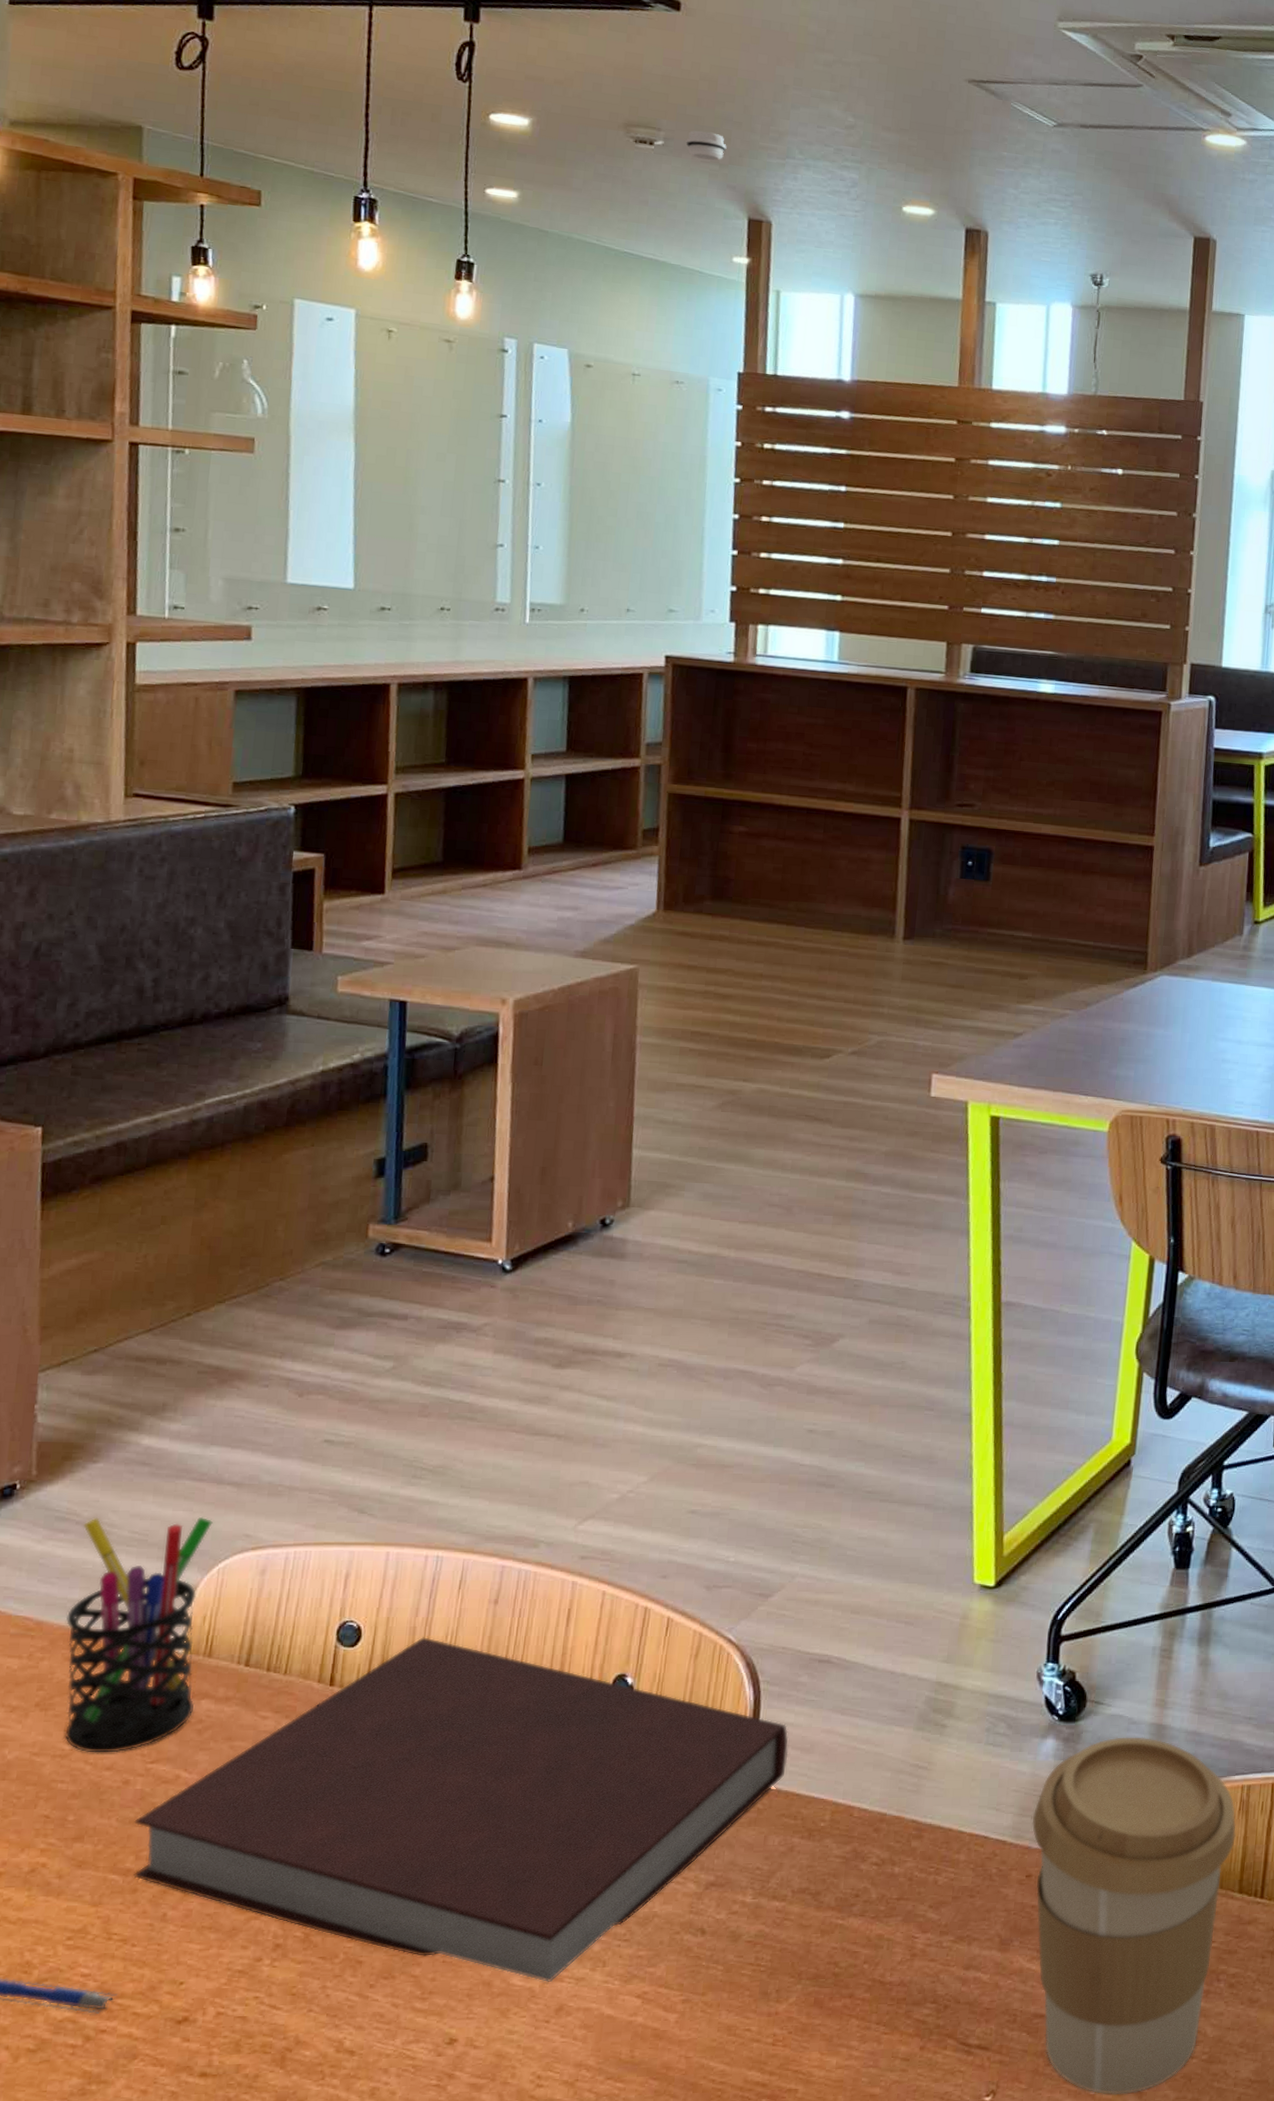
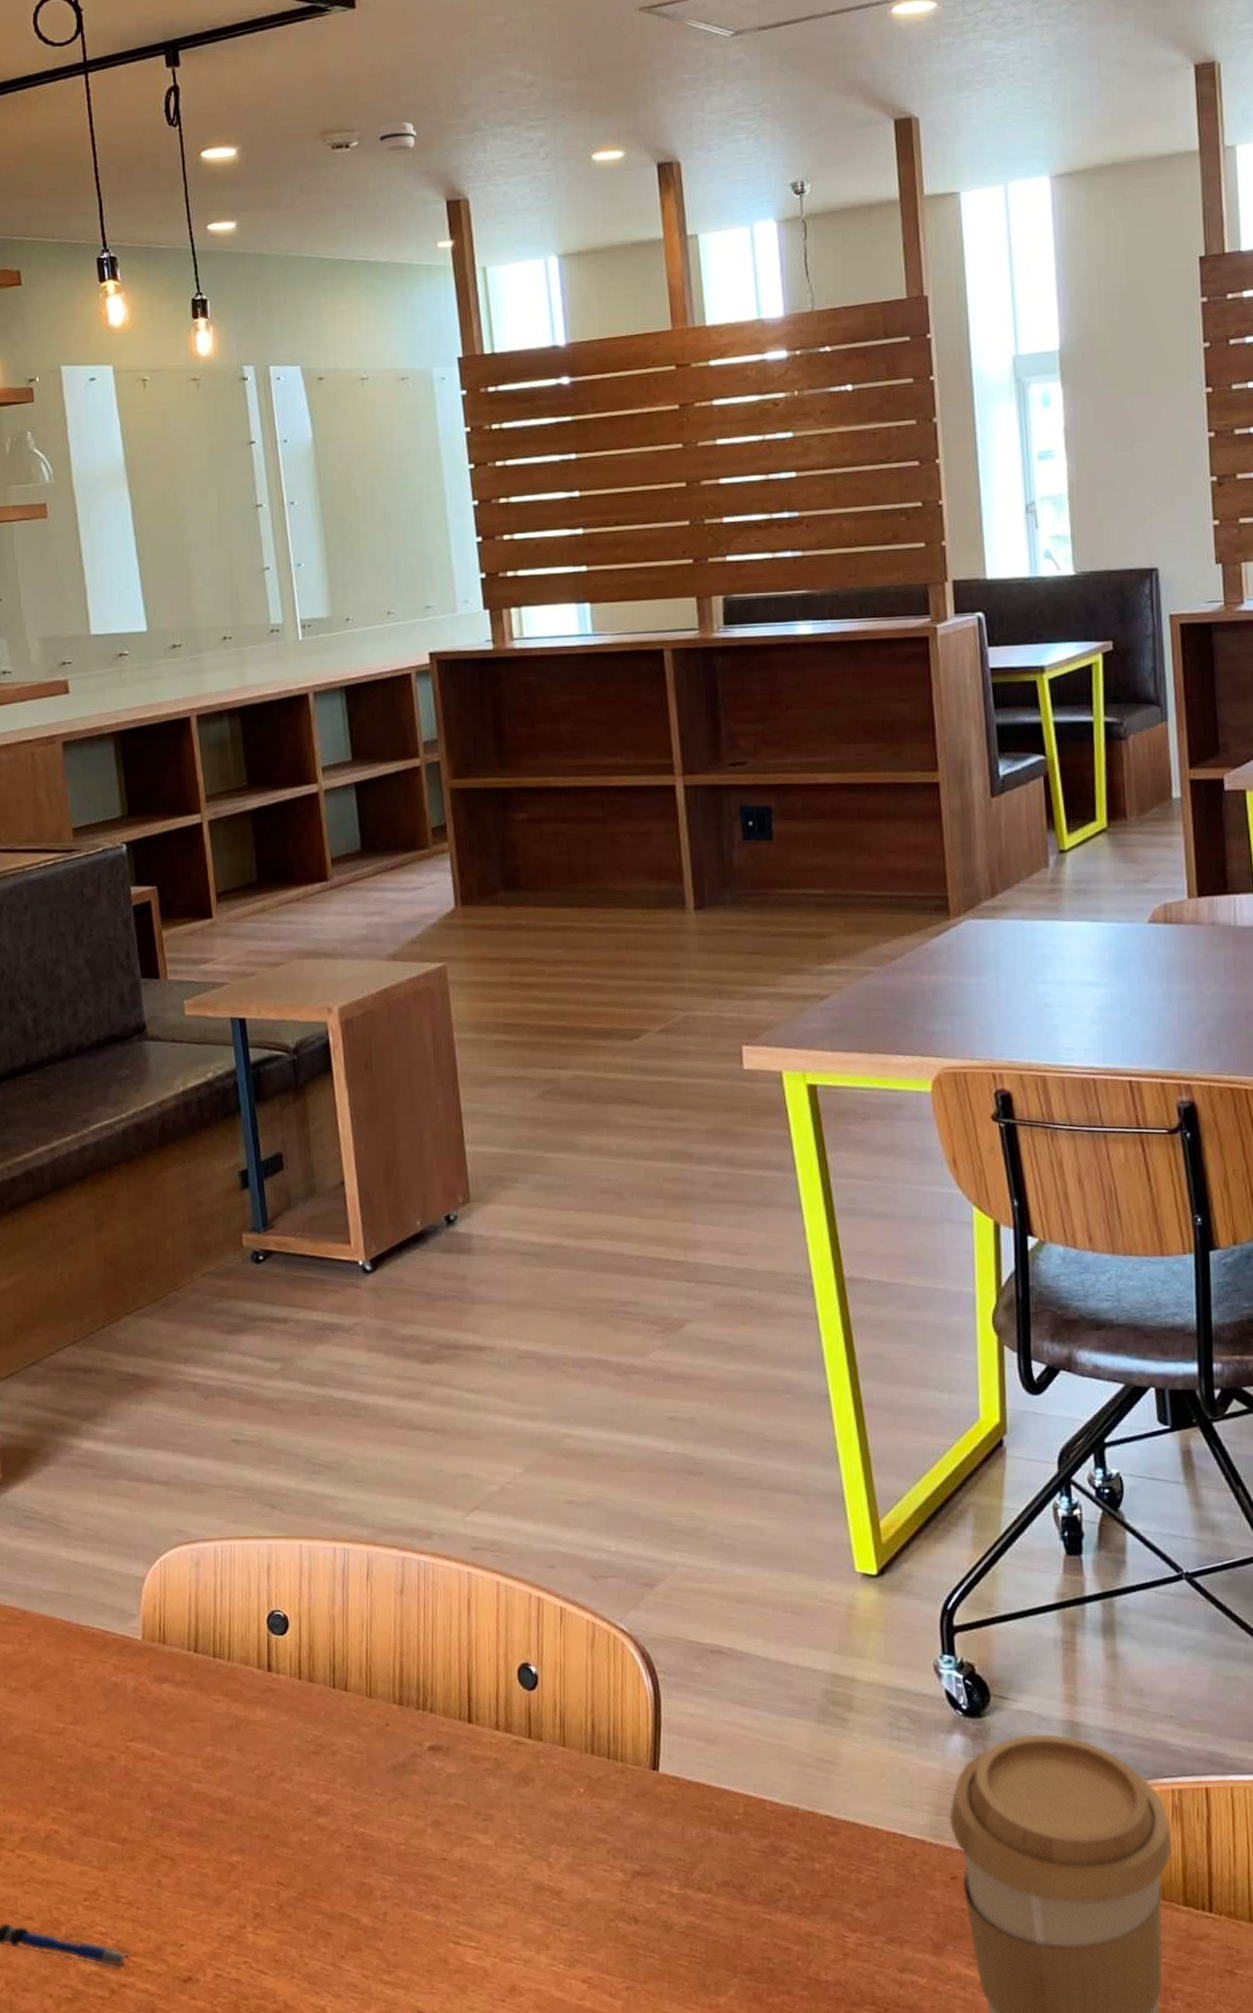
pen holder: present [64,1516,213,1753] -> none [44,1513,158,1731]
notebook: present [133,1637,789,1983] -> none [123,1626,693,1963]

